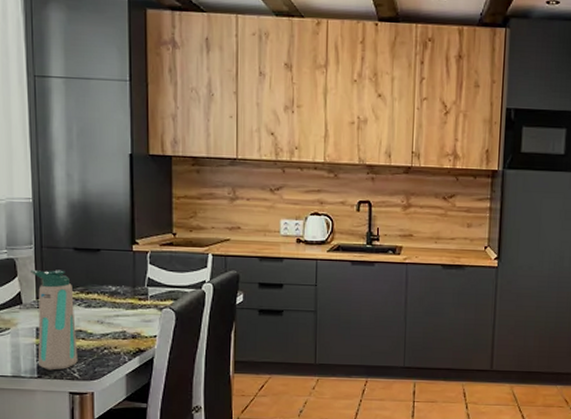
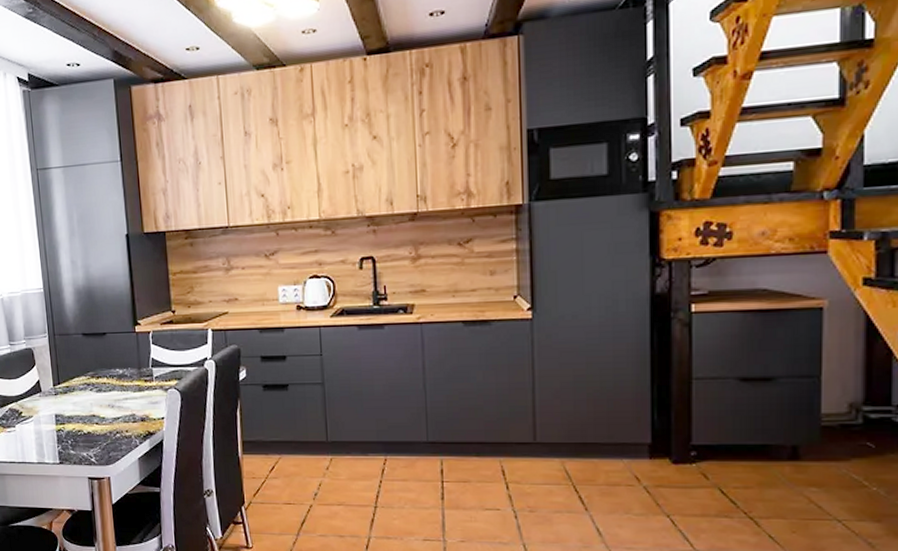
water bottle: present [31,270,78,371] -> none [47,356,94,456]

